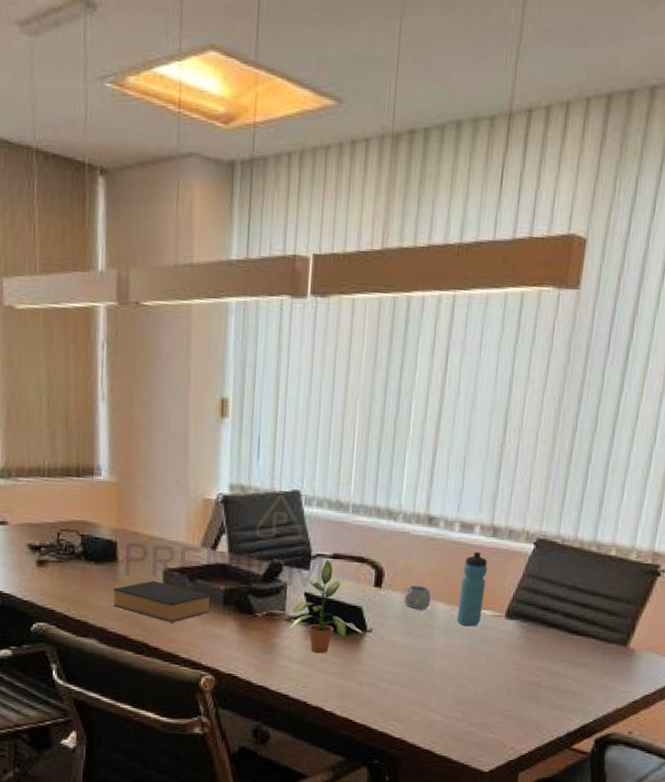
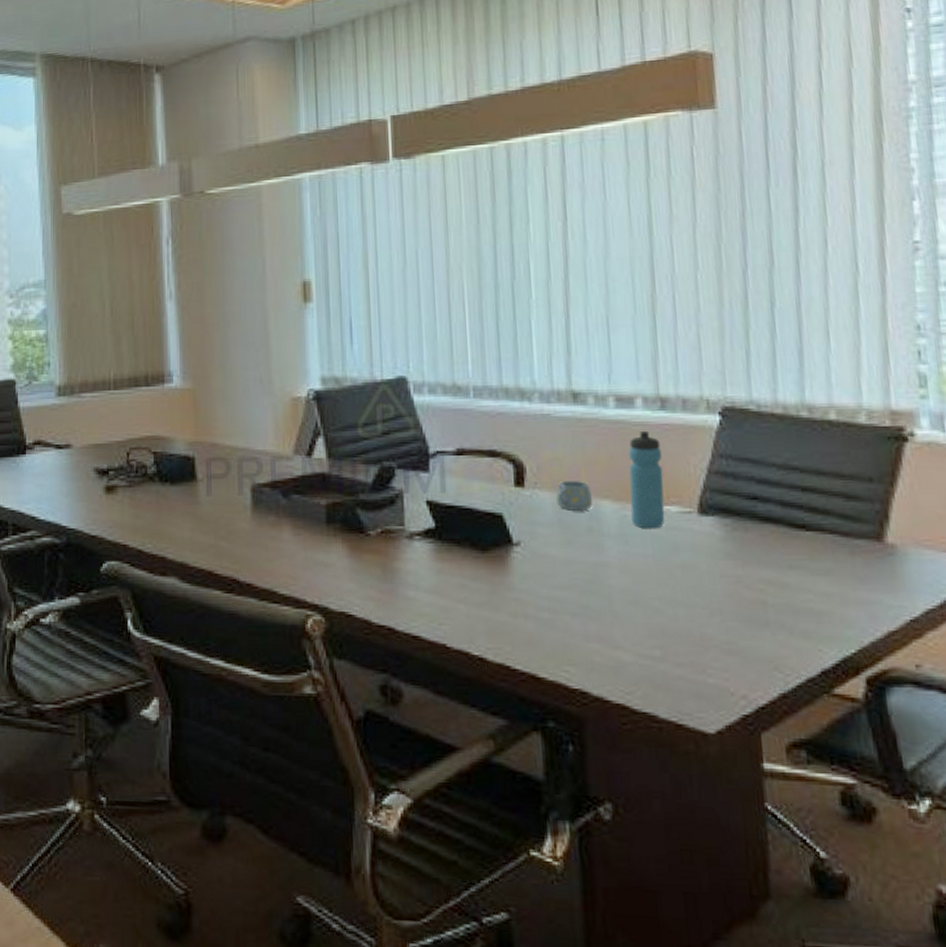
book: present [113,580,210,623] -> none [194,500,311,551]
potted plant: present [288,560,363,653] -> none [411,457,509,577]

